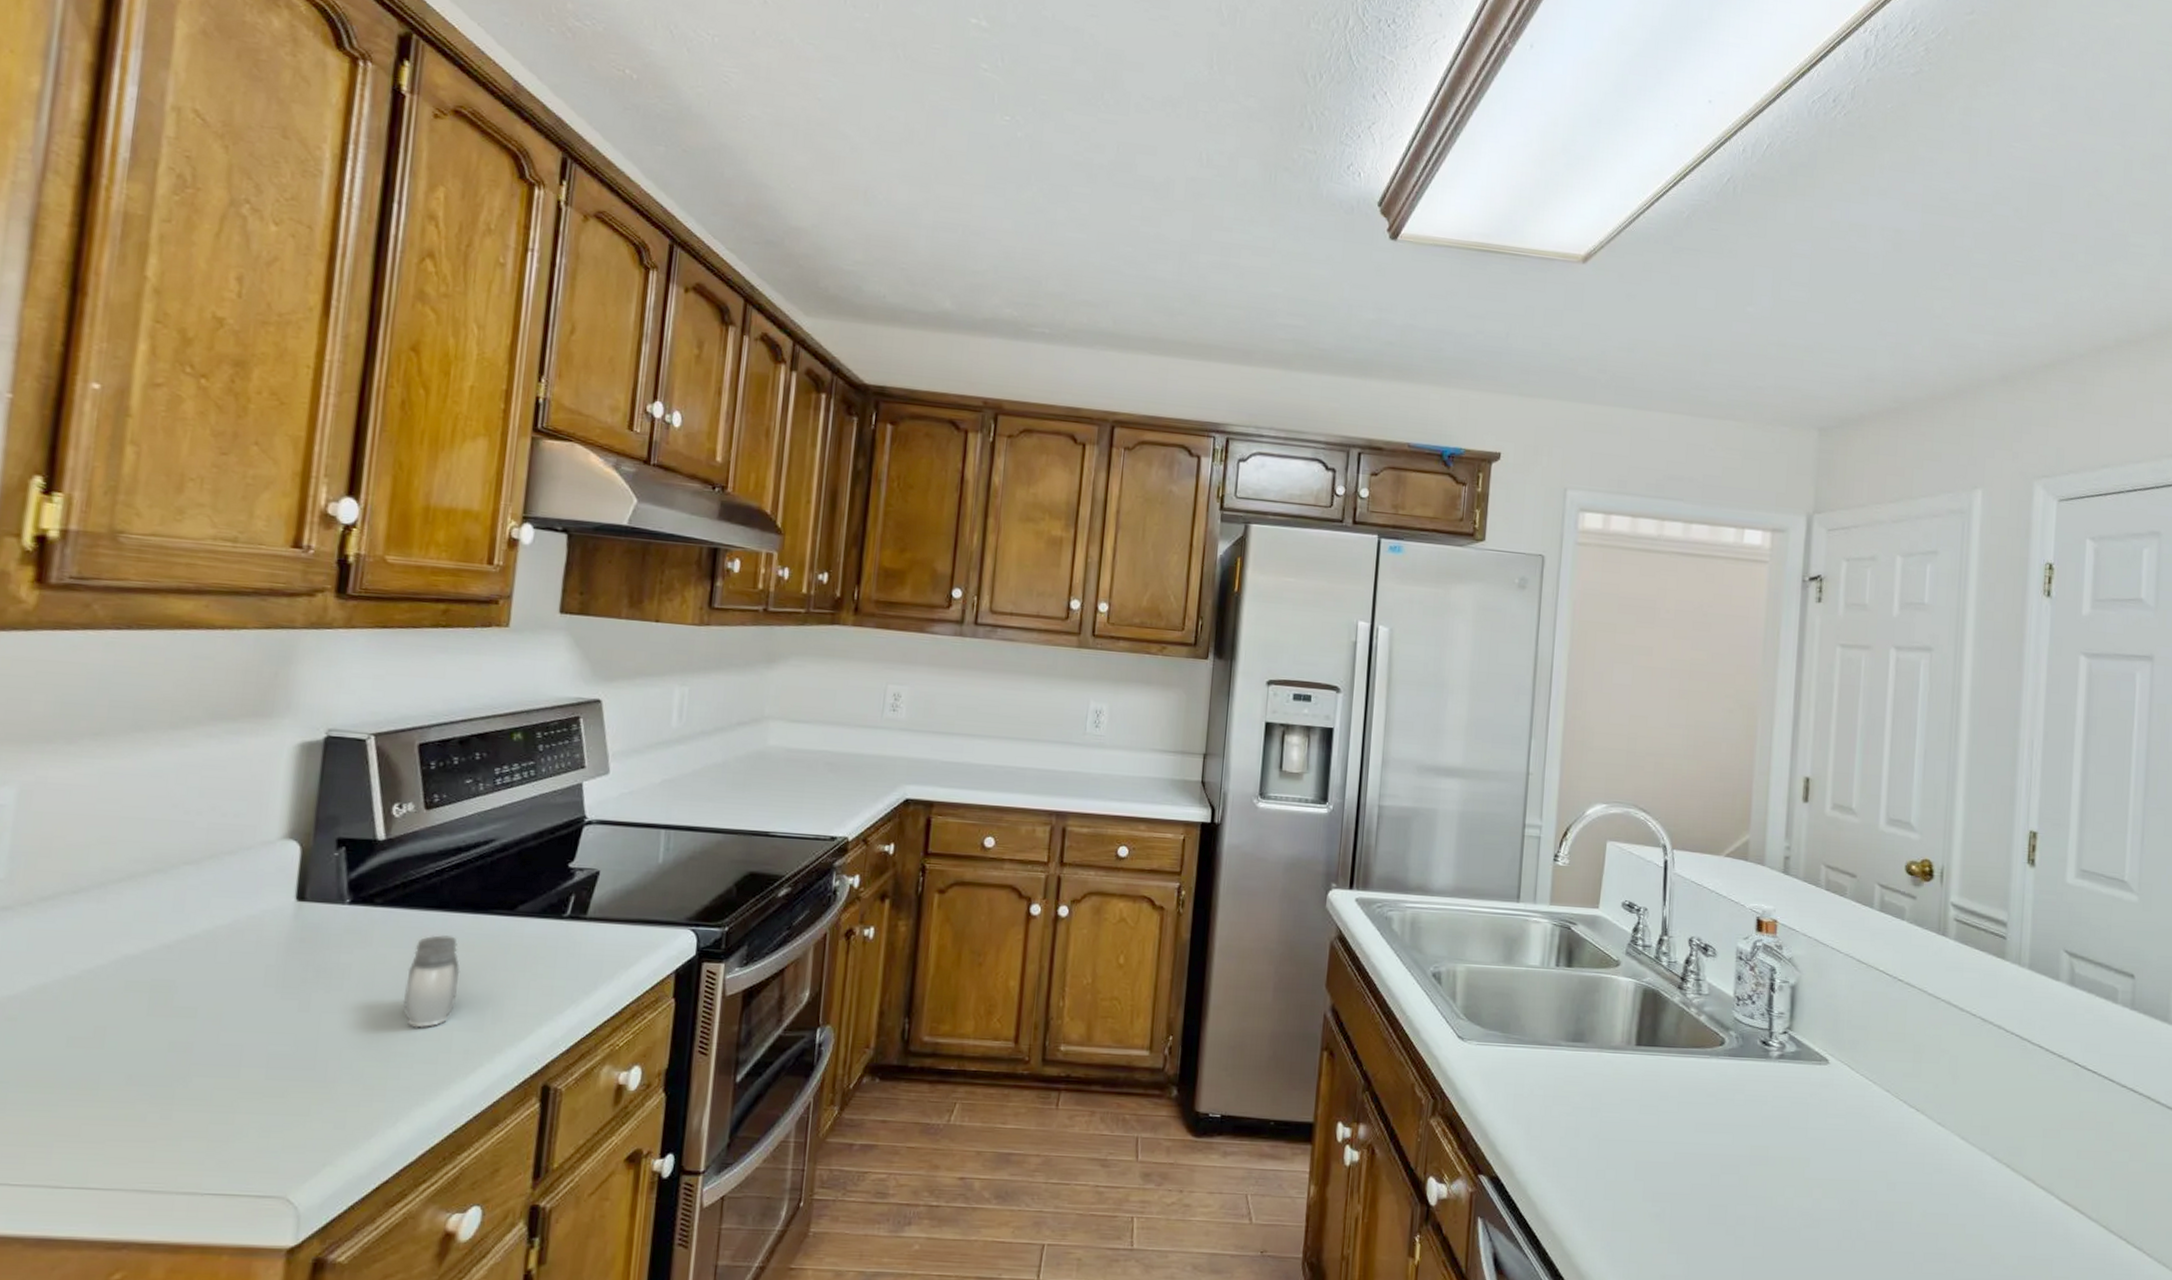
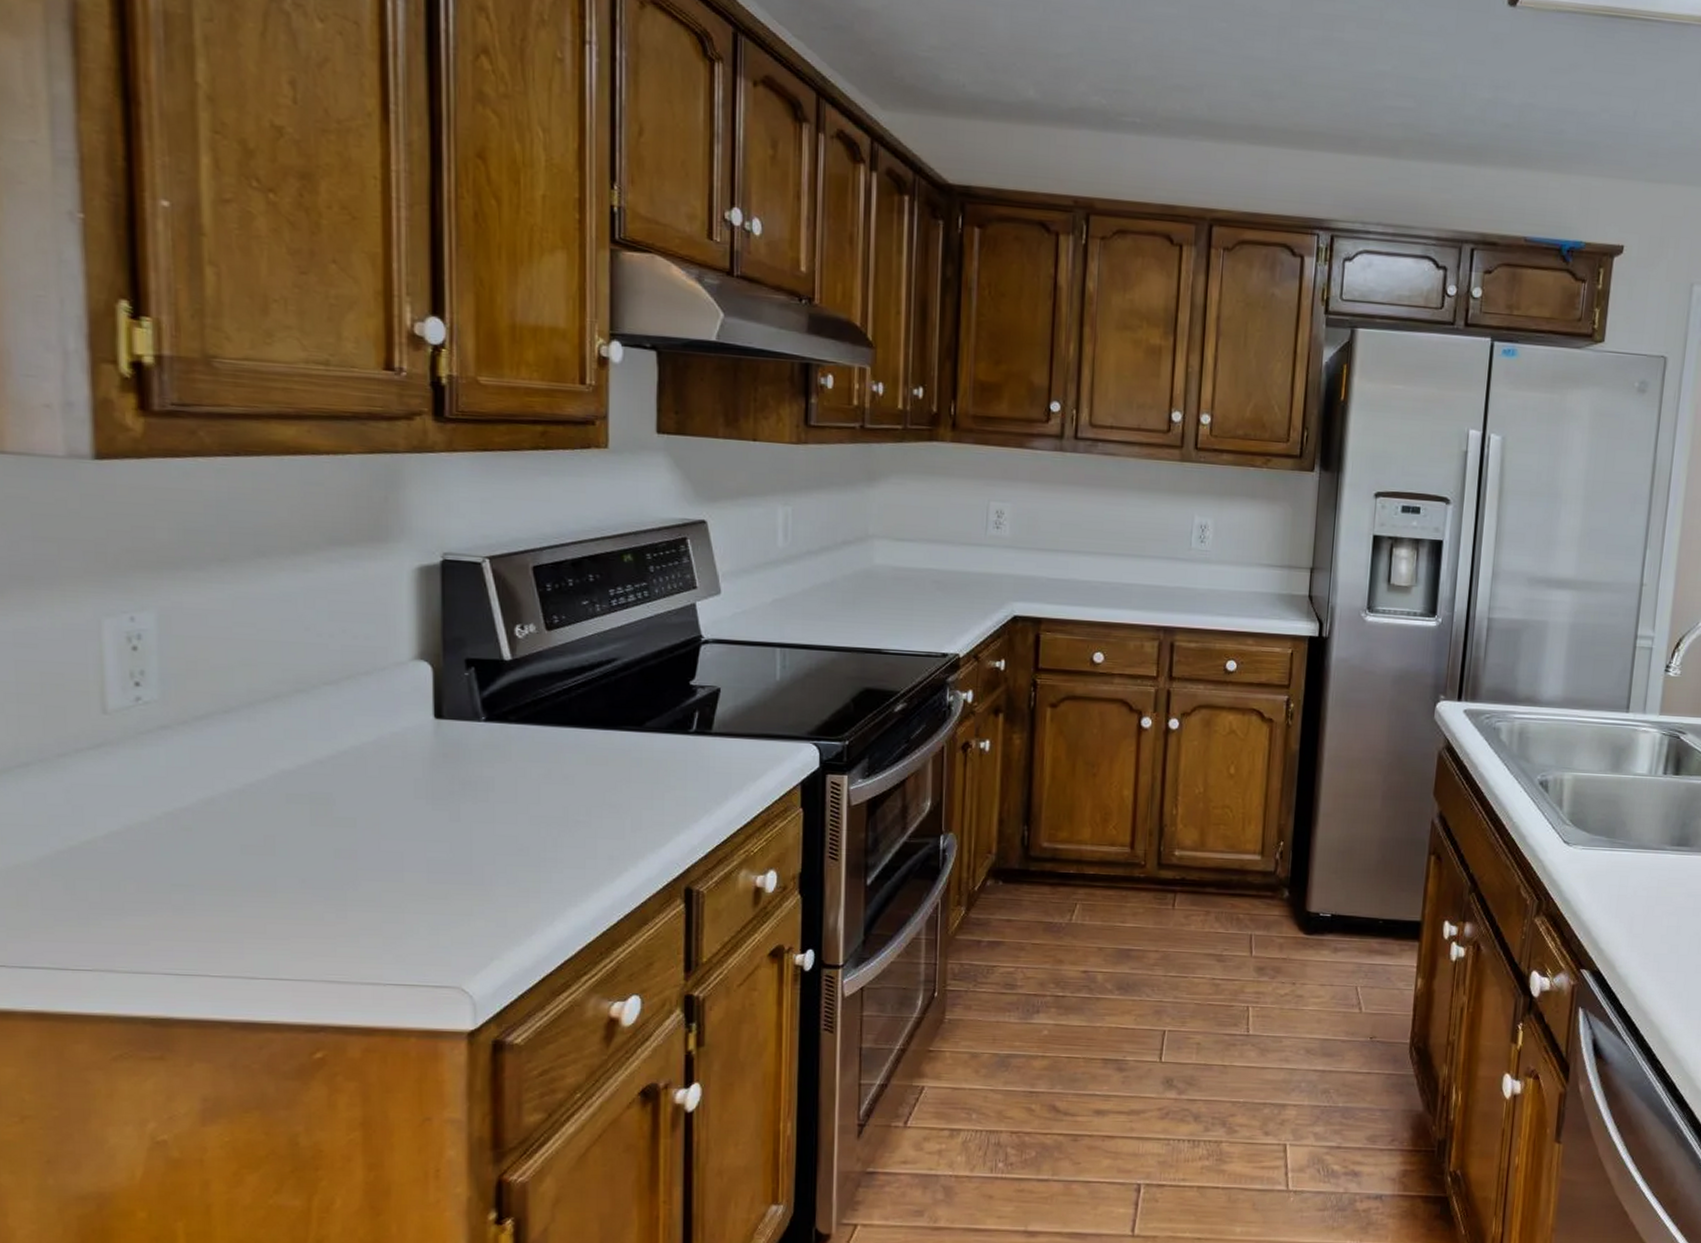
salt and pepper shaker: present [403,935,460,1028] -> none [546,750,597,836]

